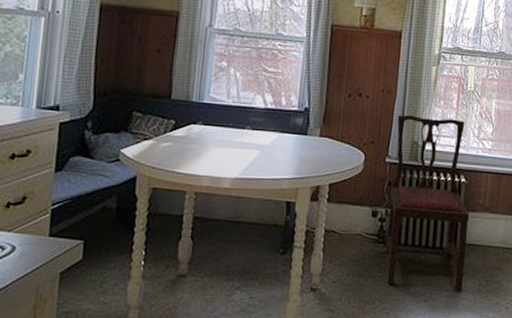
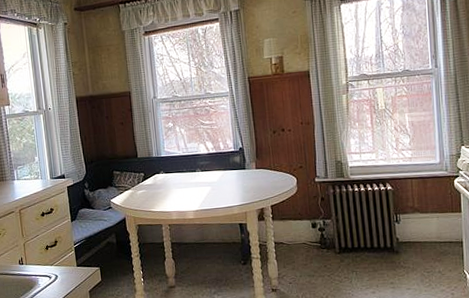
dining chair: present [385,114,469,292] -> none [319,136,406,283]

